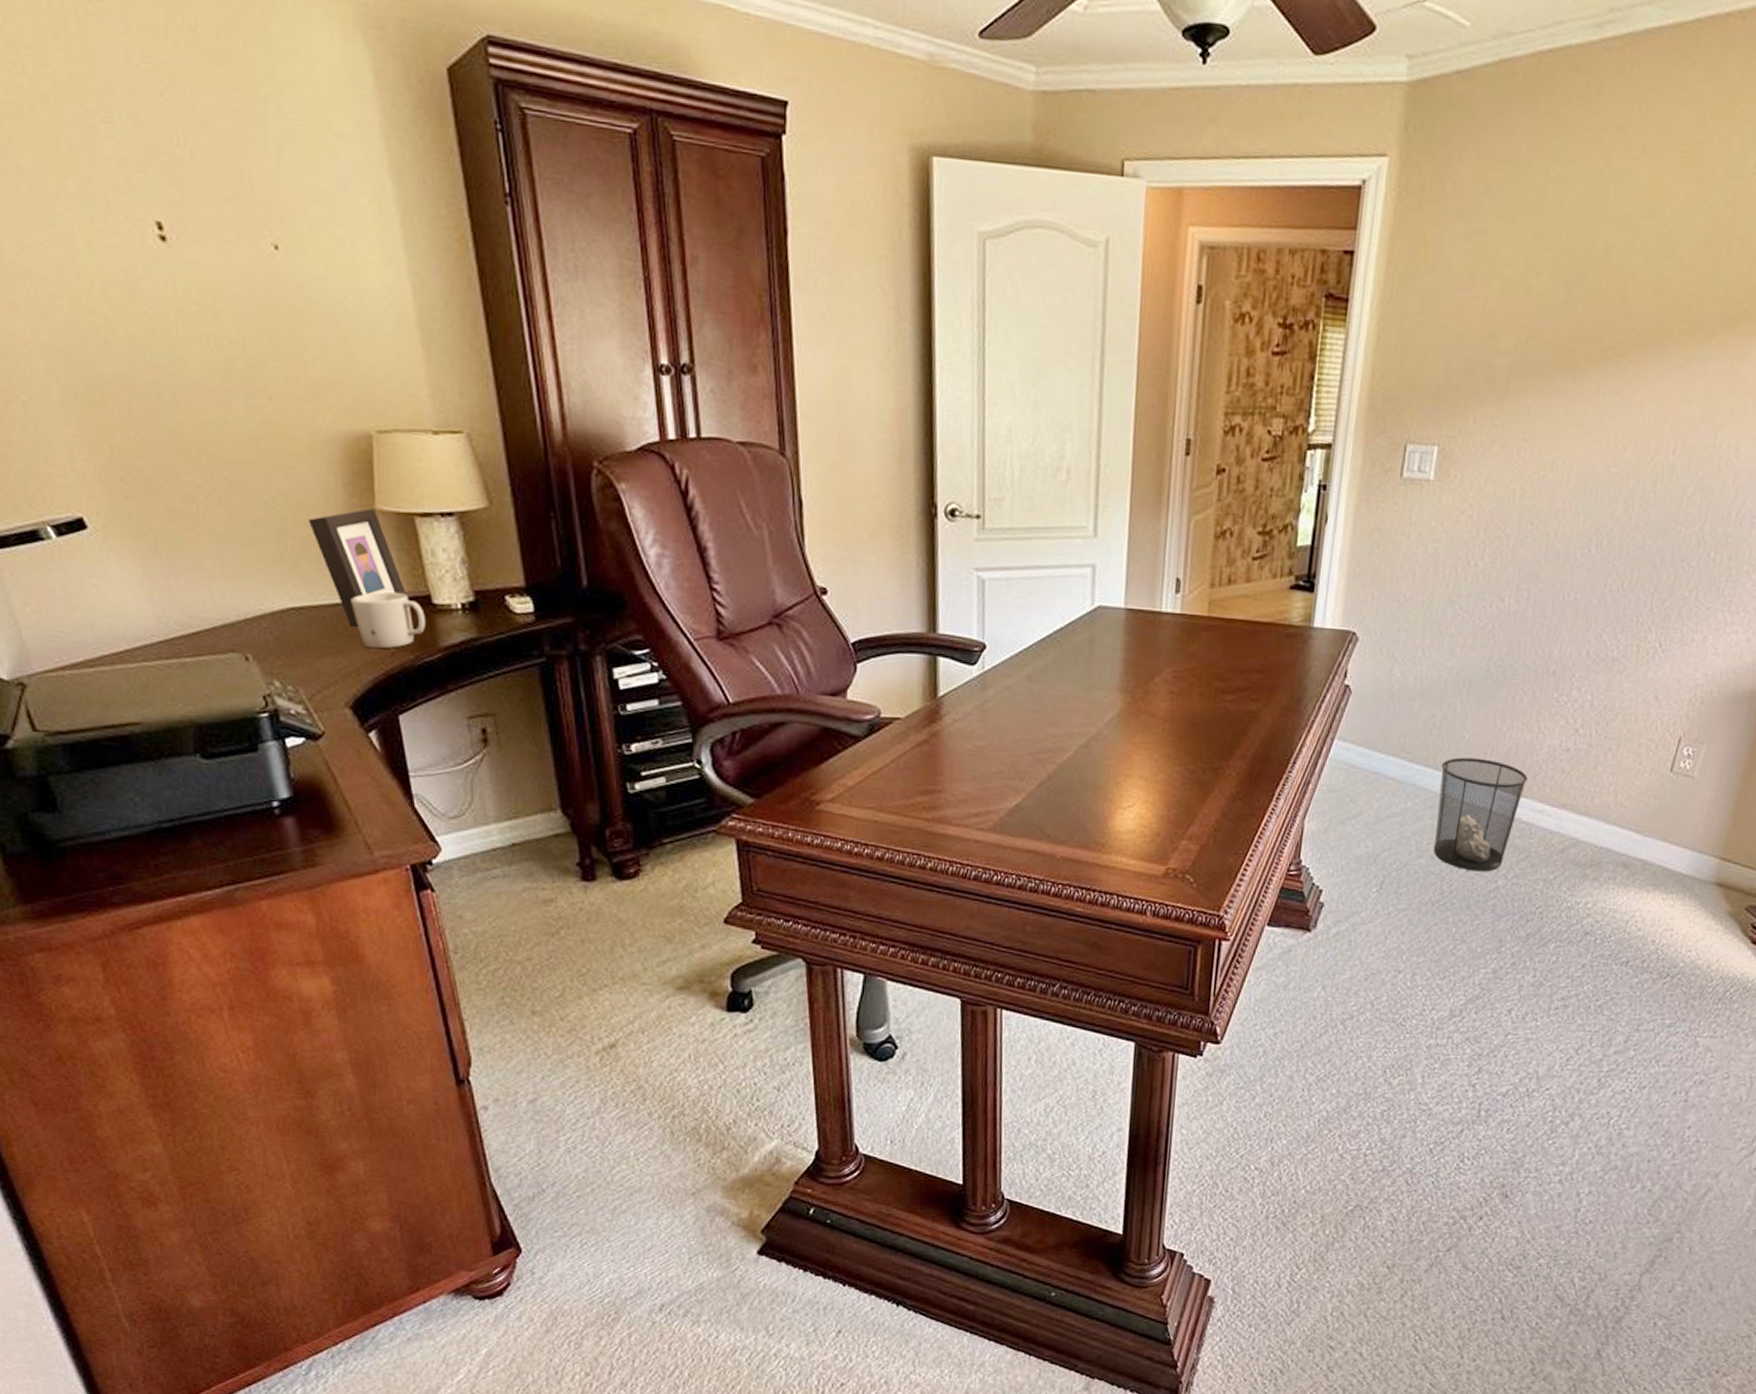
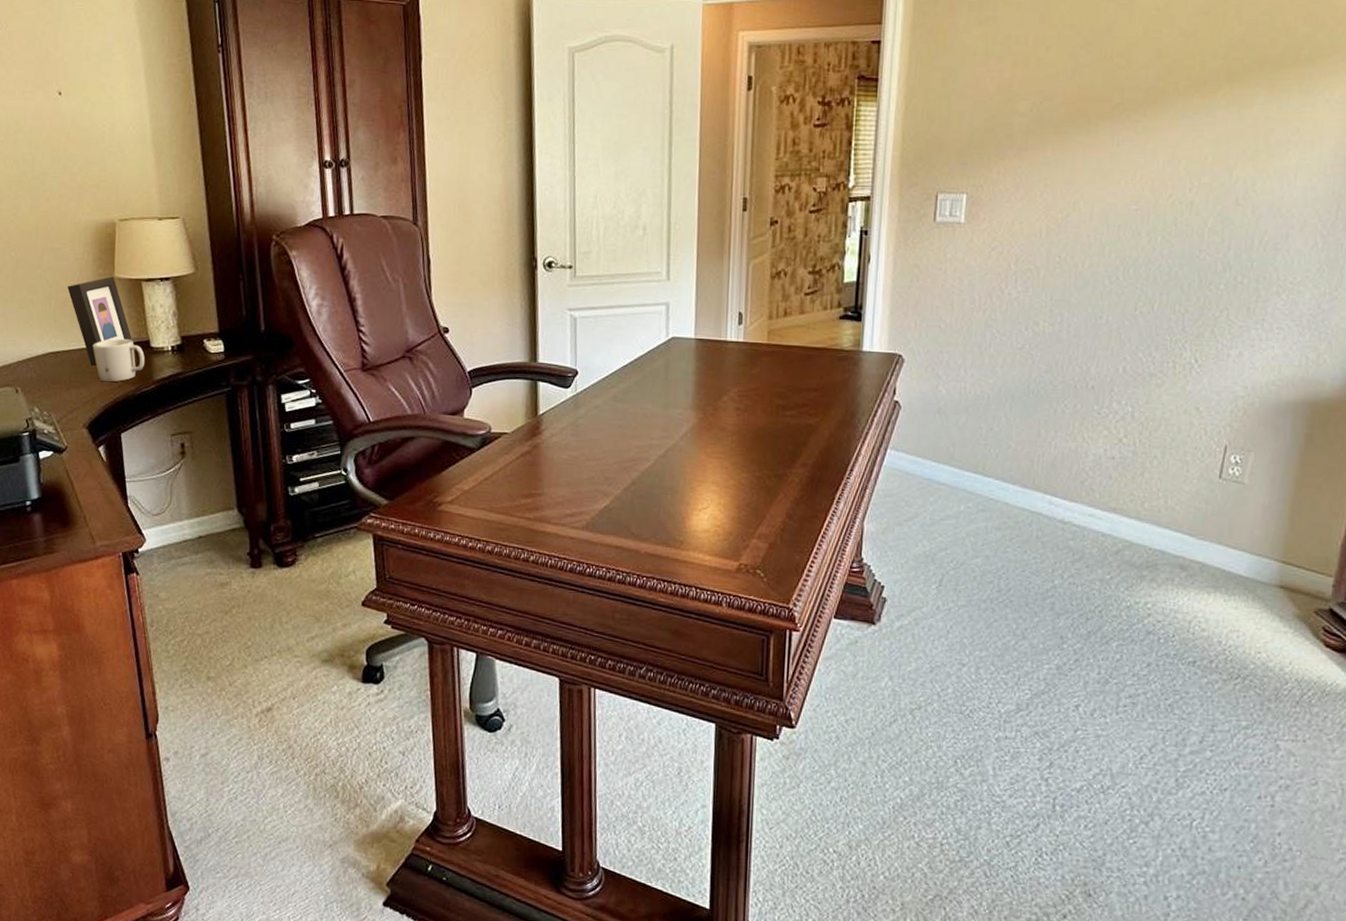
waste bin: present [1434,757,1528,872] -> none [989,465,1076,572]

